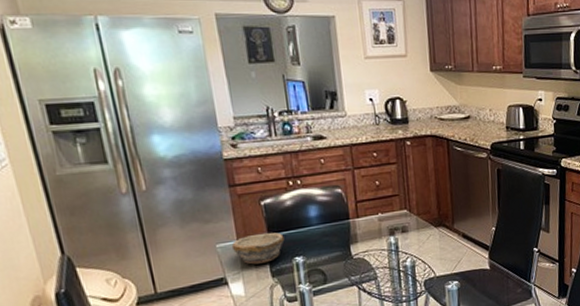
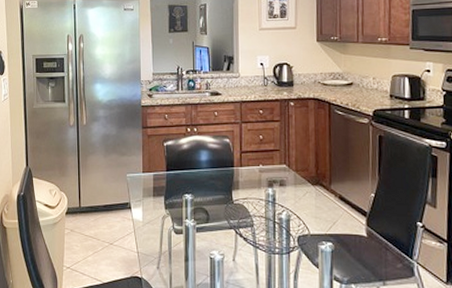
bowl: present [231,232,285,265] -> none [137,169,178,196]

